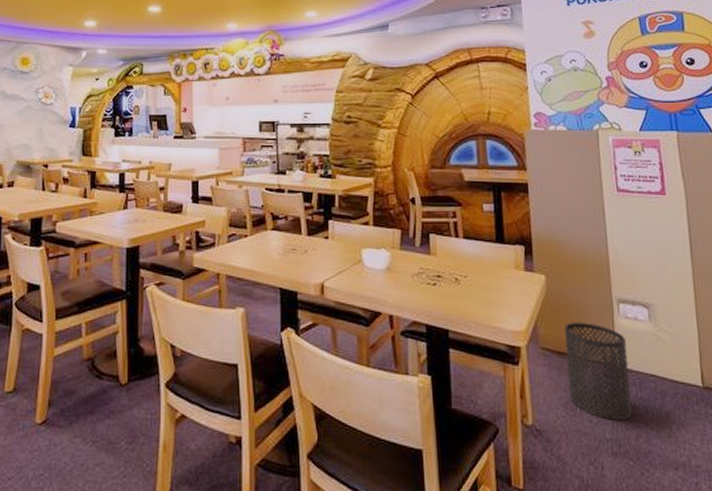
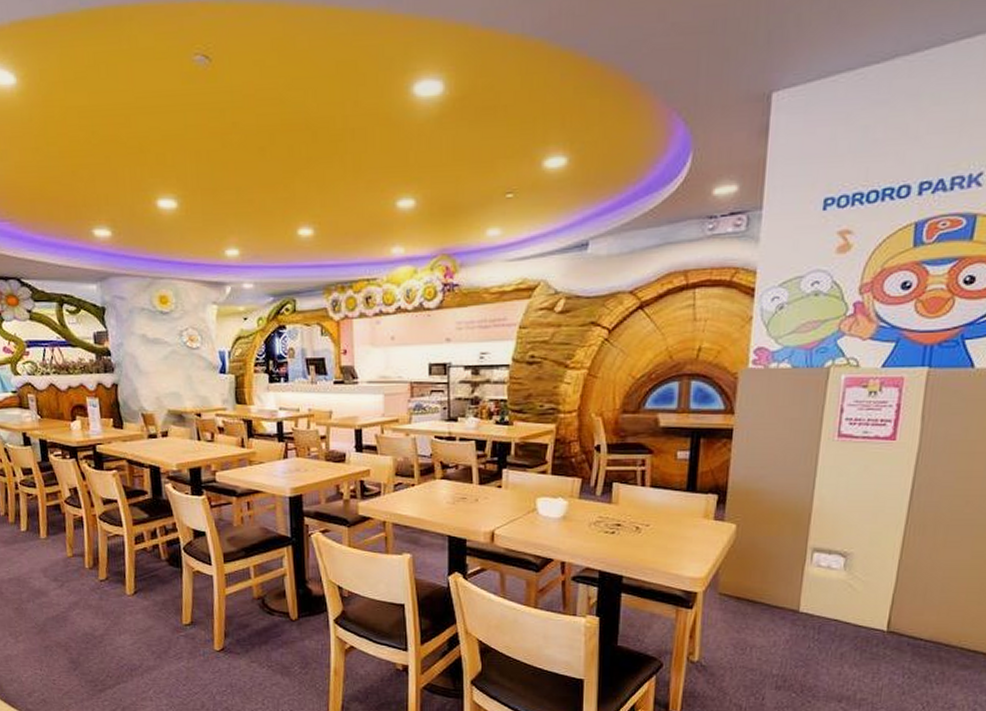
trash can: present [564,322,632,420] -> none [742,570,813,659]

